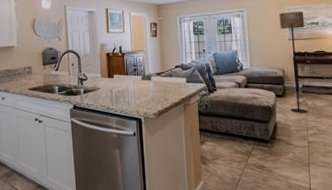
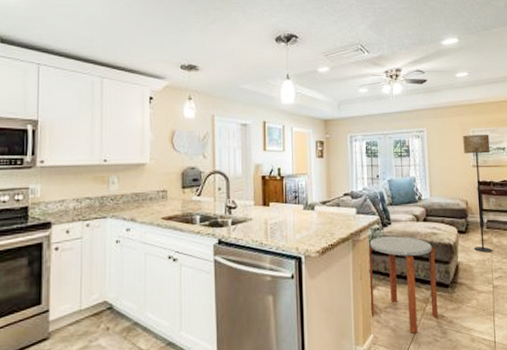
side table: none [198,100,260,181] -> present [369,236,439,334]

